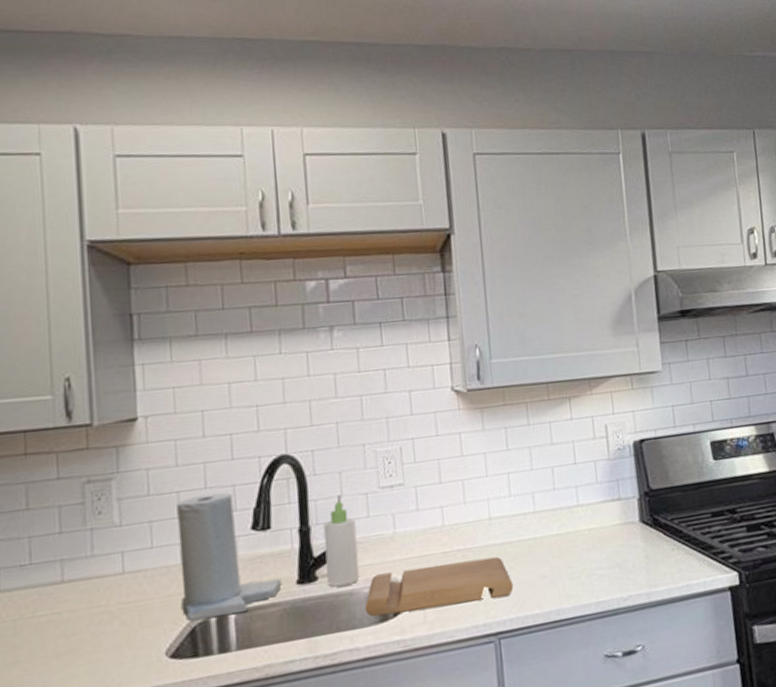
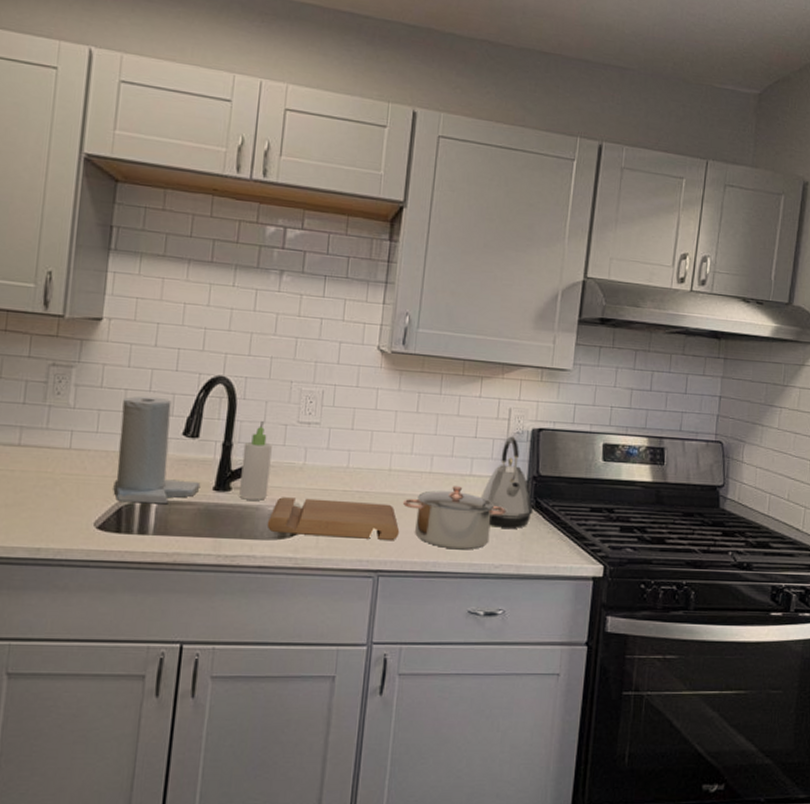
cooking pot: none [510,519,624,592] -> present [402,485,507,550]
kettle: none [593,454,653,556] -> present [480,436,534,529]

